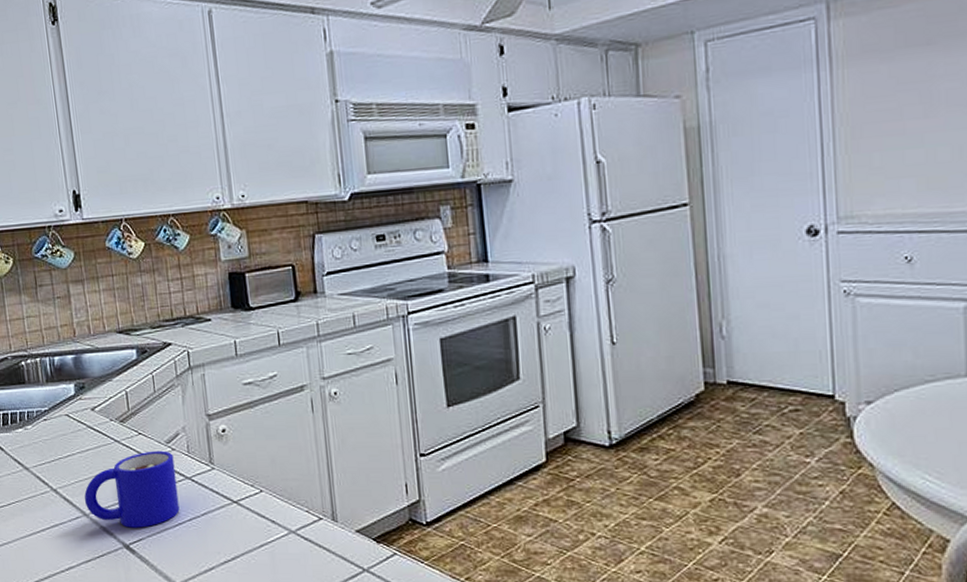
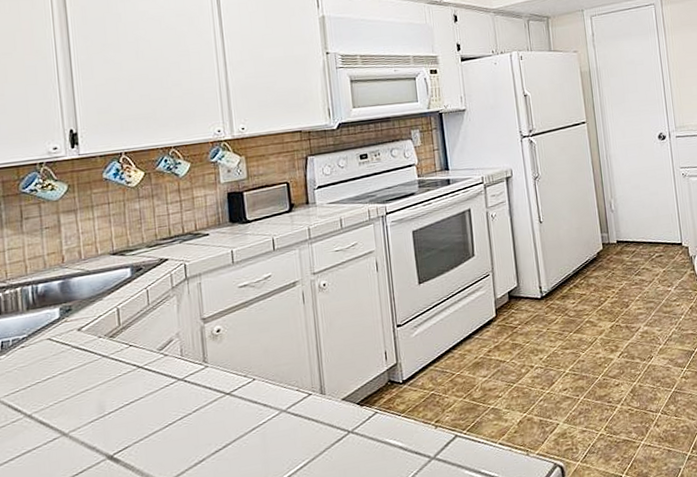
mug: present [84,450,180,528] -> none [63,358,170,439]

